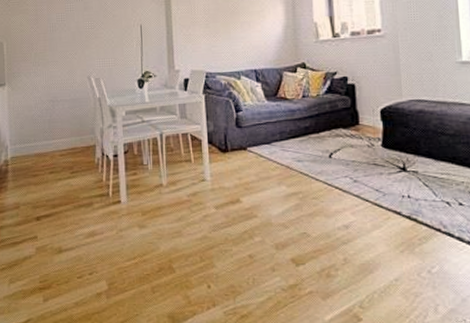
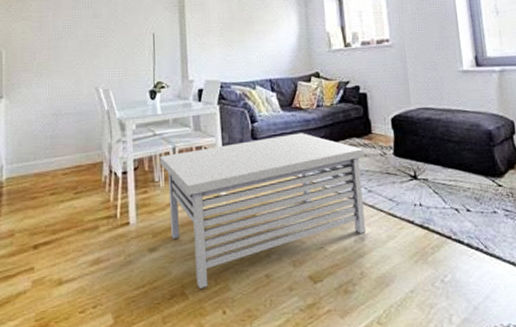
coffee table: none [147,122,351,264] -> present [159,133,367,289]

